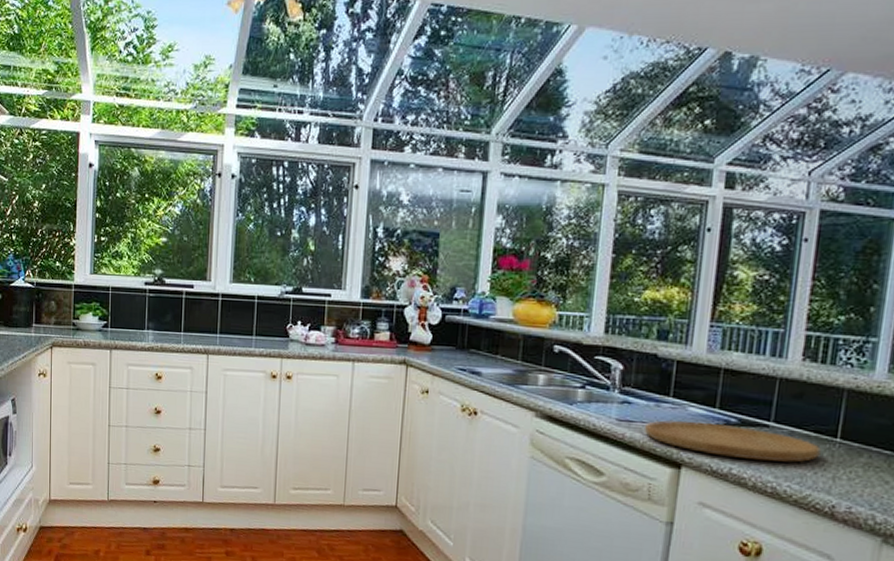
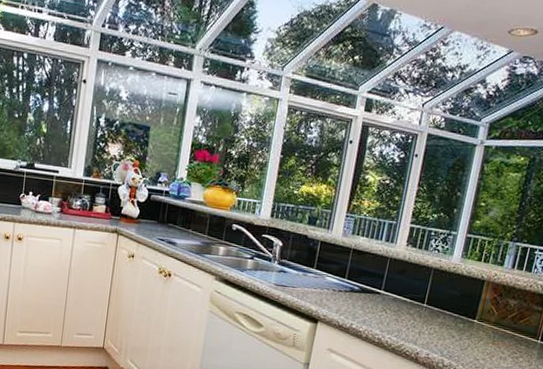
cutting board: present [644,420,821,463] -> none [294,286,413,321]

